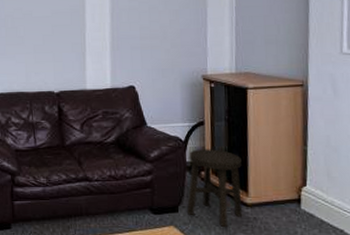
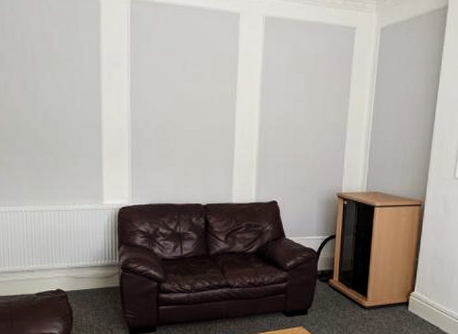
stool: present [186,149,243,227] -> none [314,259,364,326]

